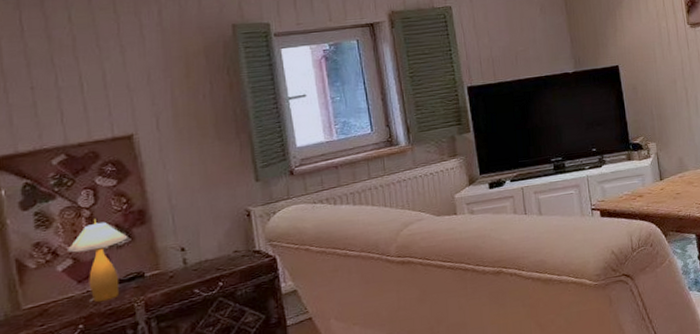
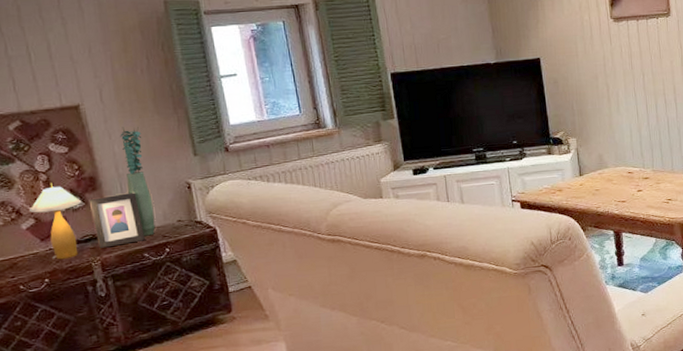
picture frame: none [137,224,196,288] -> present [90,193,145,249]
vase: none [175,154,209,271] -> present [120,127,156,236]

